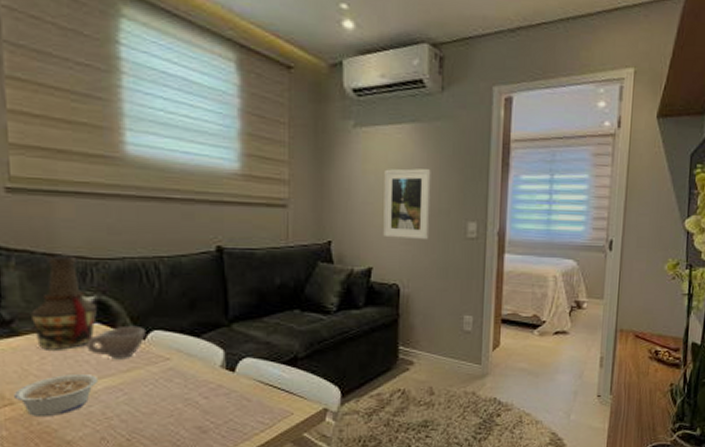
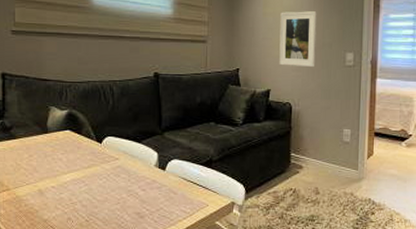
legume: present [14,374,97,418] -> none [10,169,67,201]
bottle: present [29,255,98,350] -> none [23,80,70,150]
cup: present [86,325,145,358] -> none [61,132,102,157]

